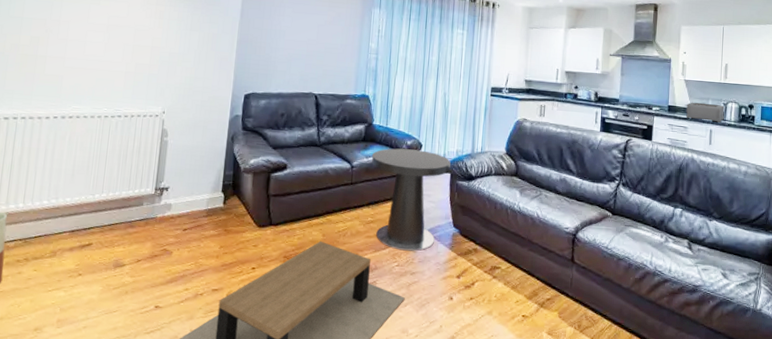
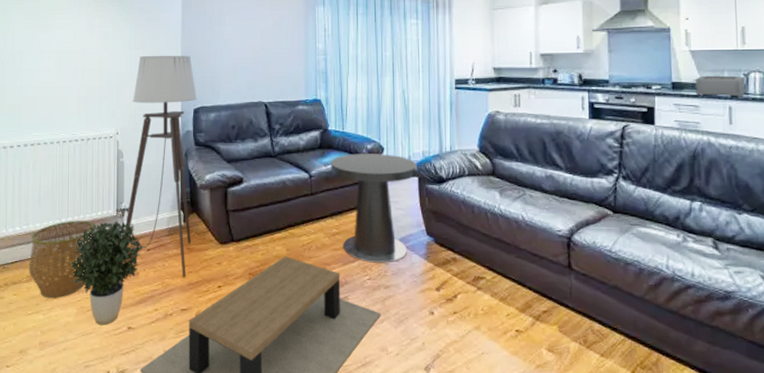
basket: none [52,196,132,275] -> present [28,220,96,298]
potted plant: none [100,199,179,304] -> present [70,221,143,325]
floor lamp: none [156,38,250,258] -> present [122,55,198,277]

